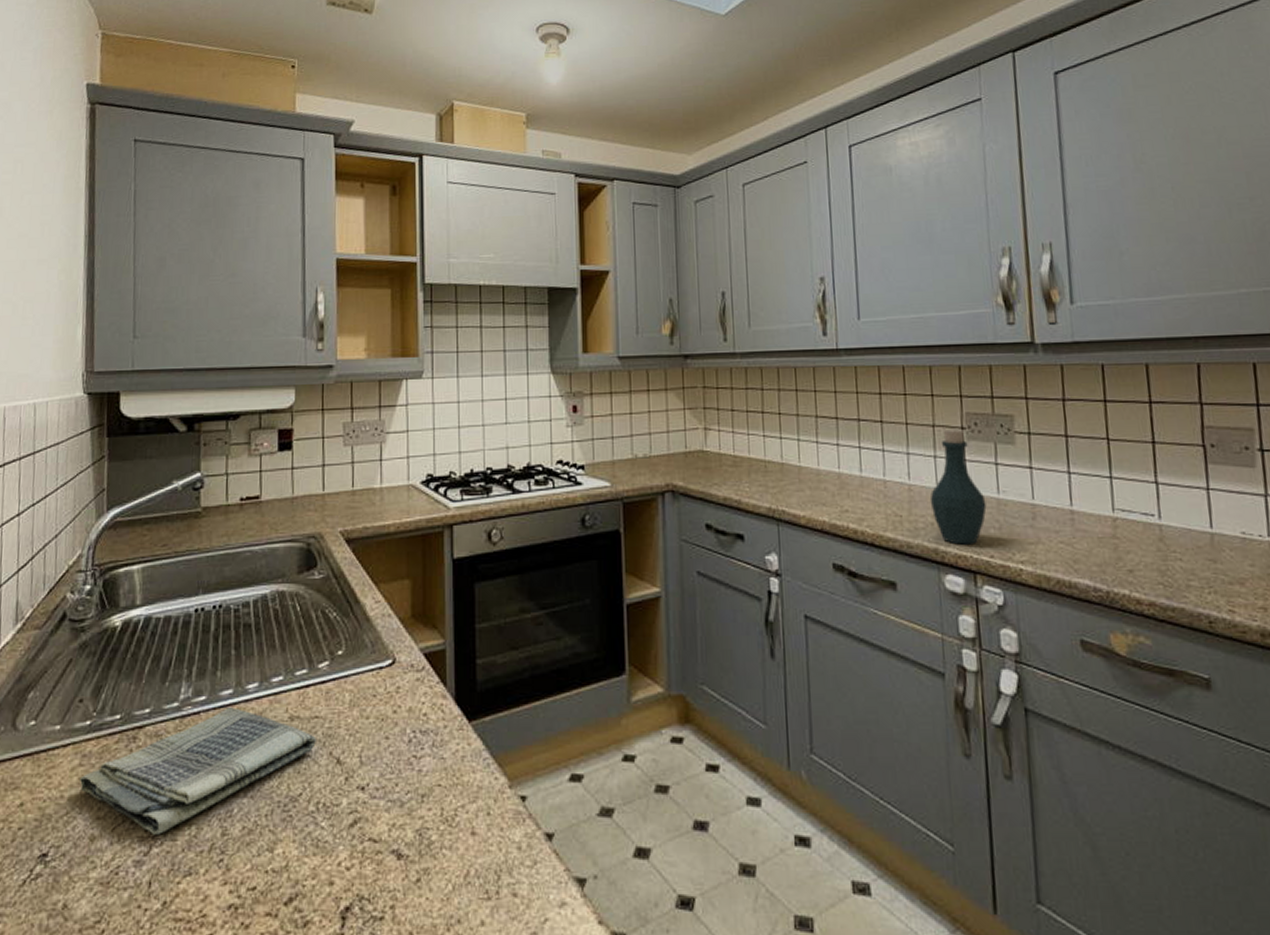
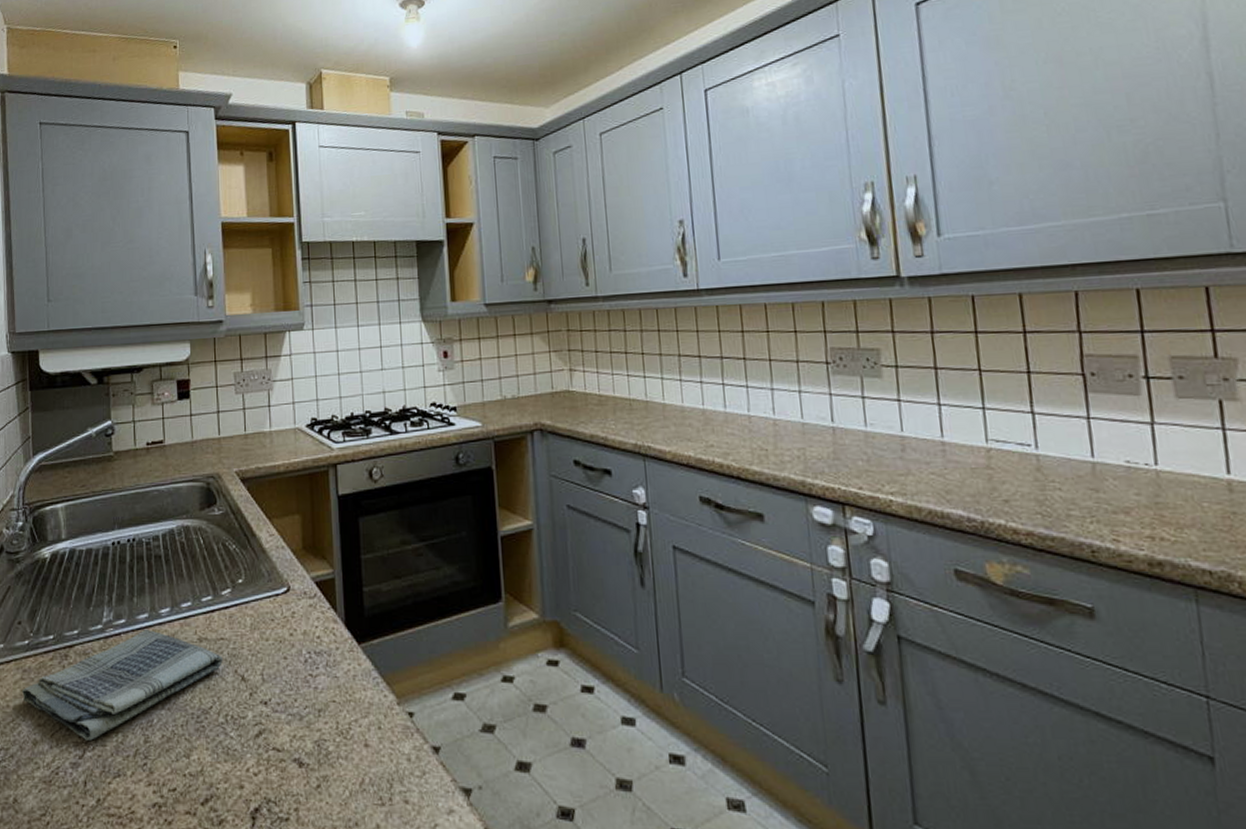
bottle: present [929,429,987,545] -> none [795,364,854,477]

